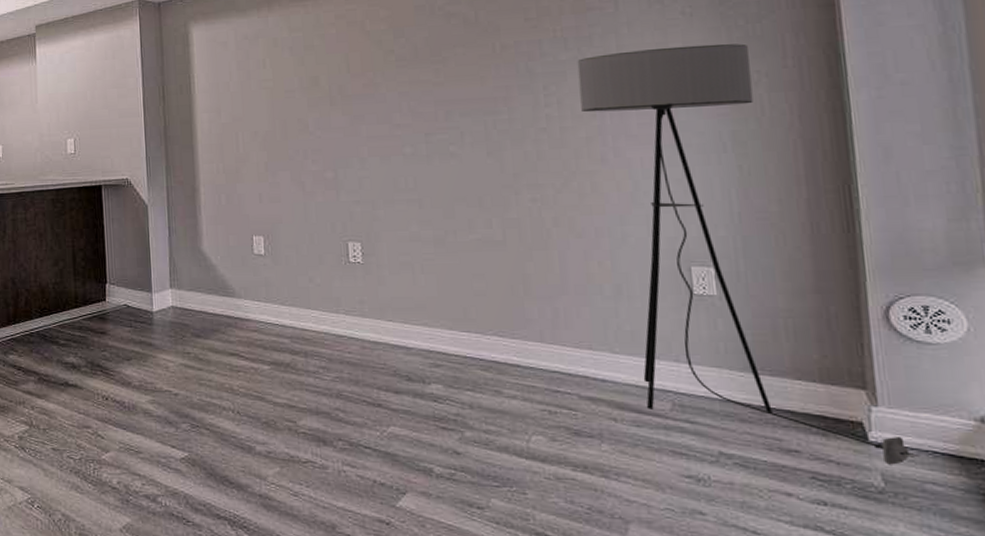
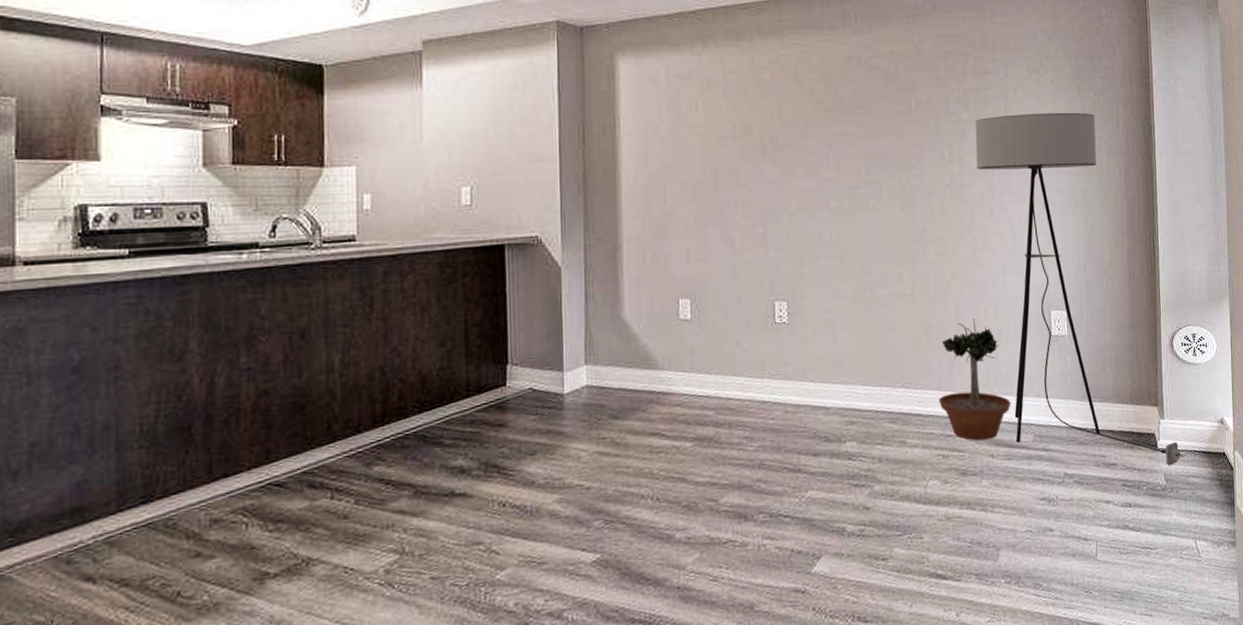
potted tree: none [541,270,639,401] -> present [939,318,1011,440]

